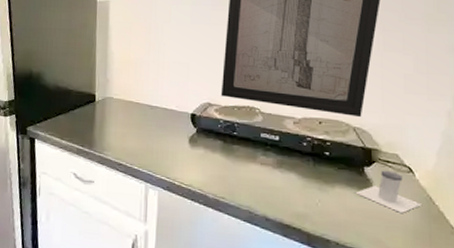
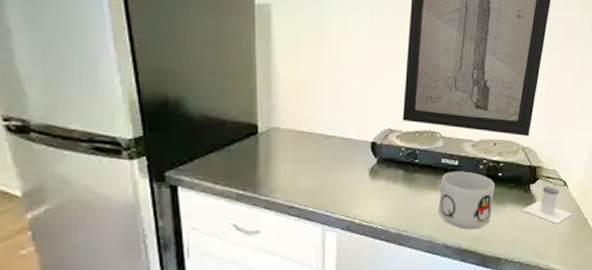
mug: none [258,146,321,206] -> present [438,171,495,230]

